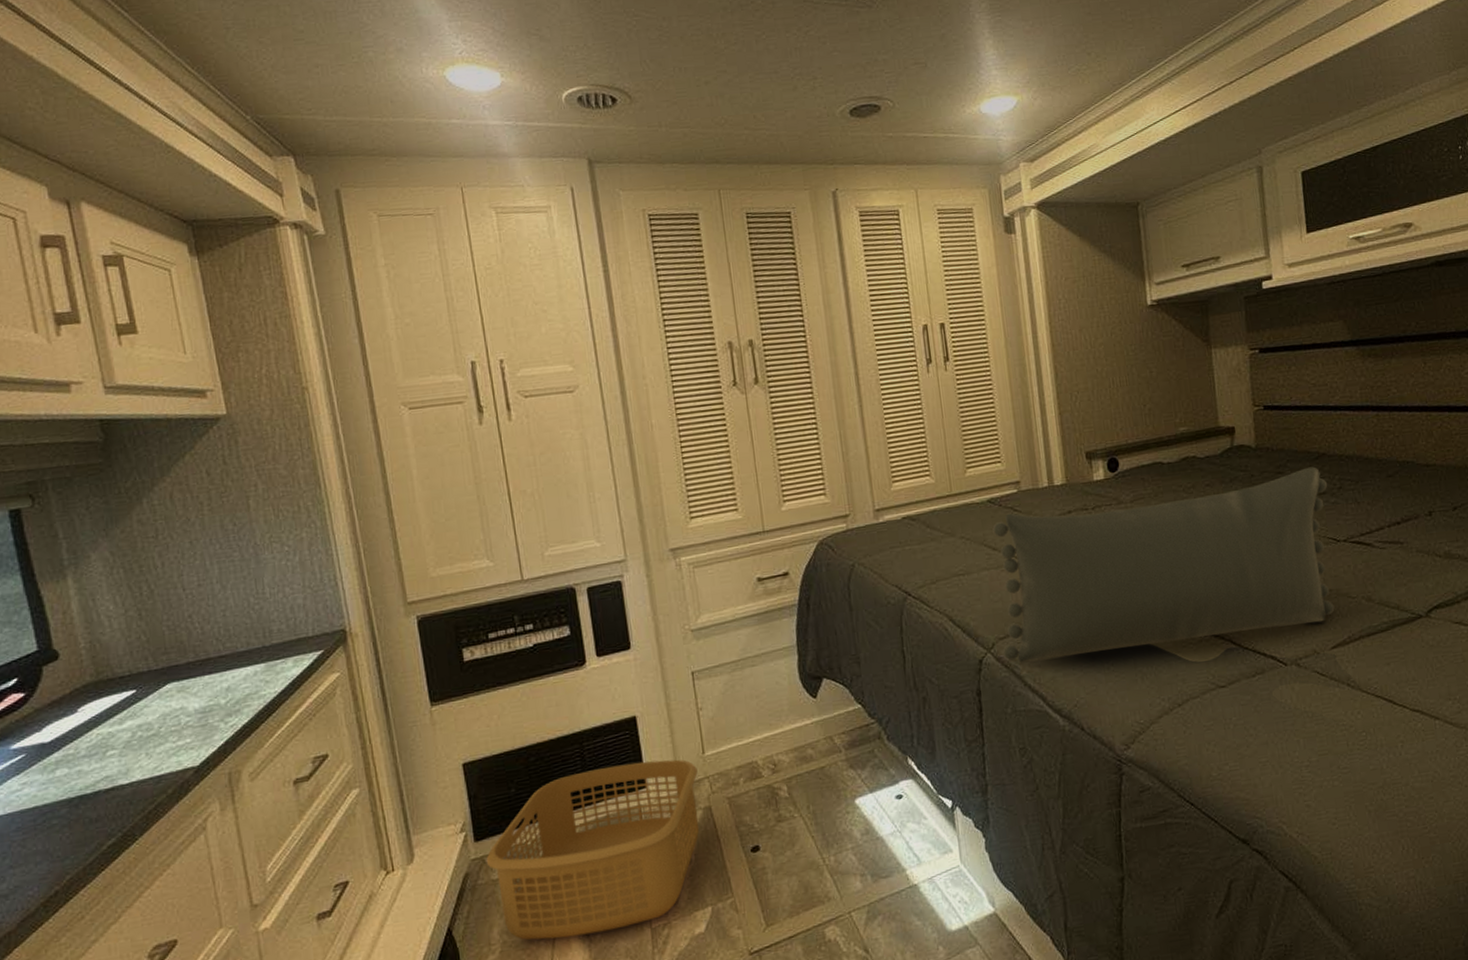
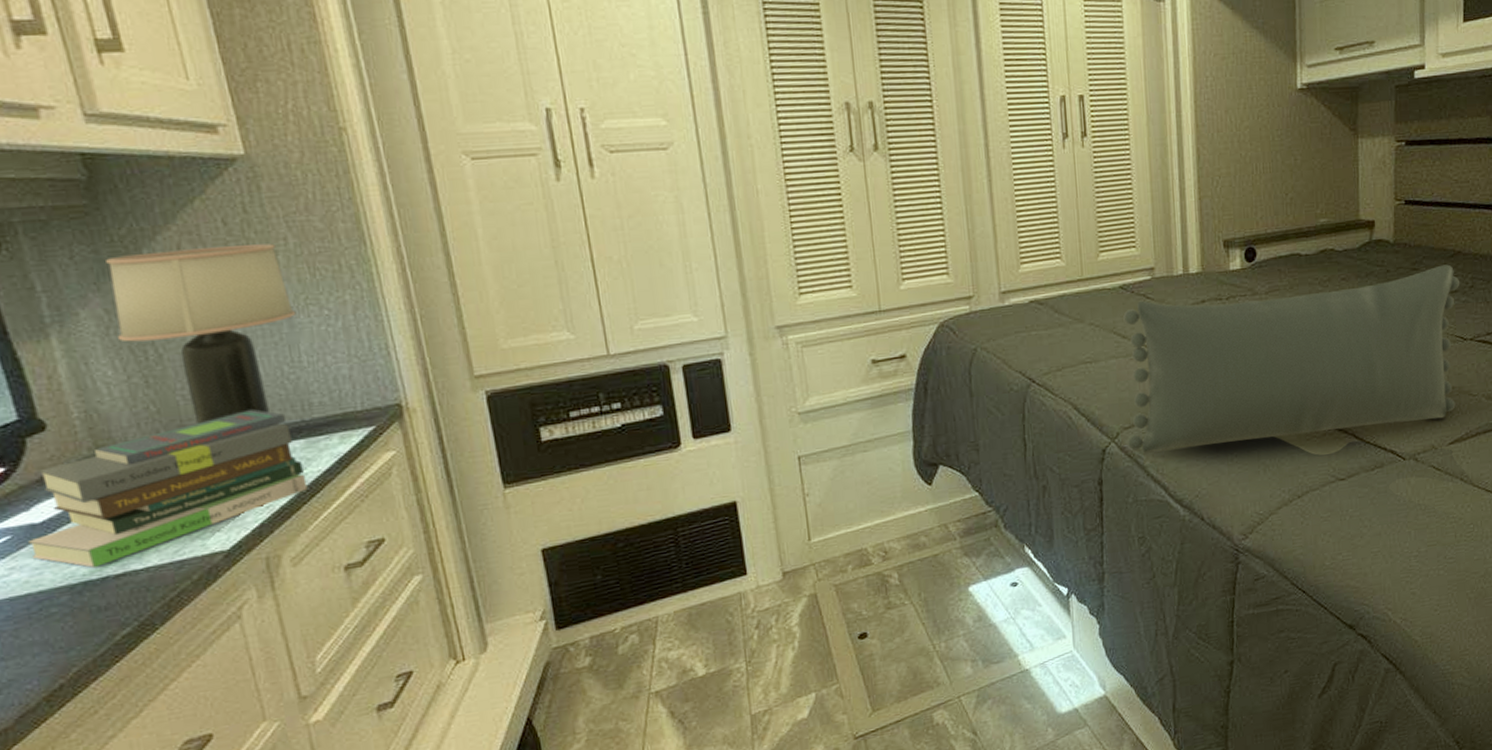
books: none [39,637,266,783] -> present [28,410,308,568]
table lamp: none [114,490,262,652] -> present [106,243,296,425]
clothes hamper: present [486,759,700,940] -> none [569,546,804,729]

